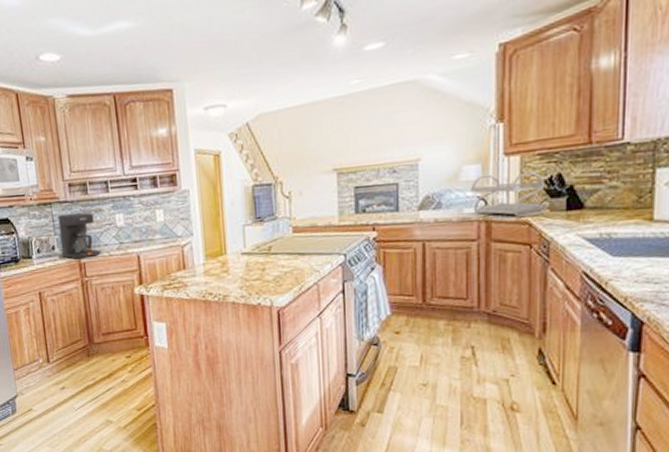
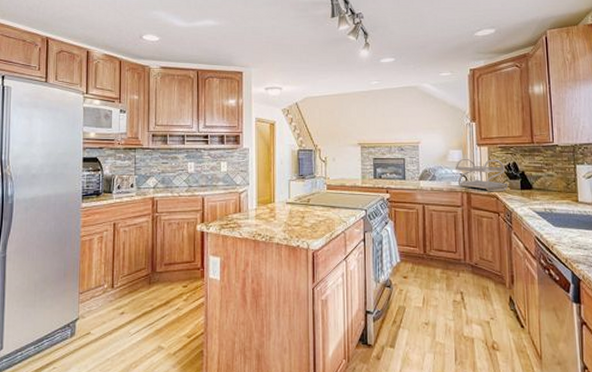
coffee maker: present [57,212,101,259] -> none [138,158,172,197]

